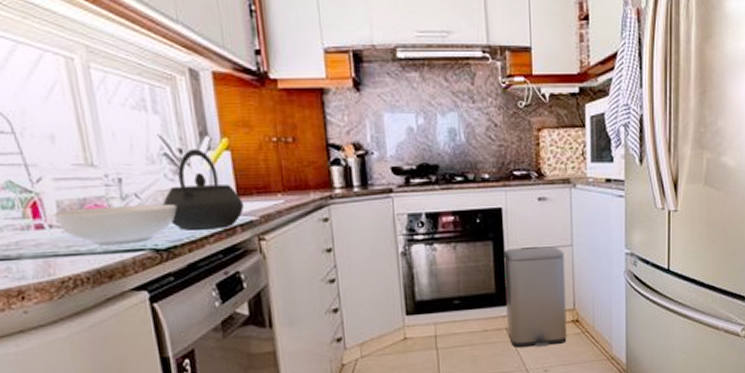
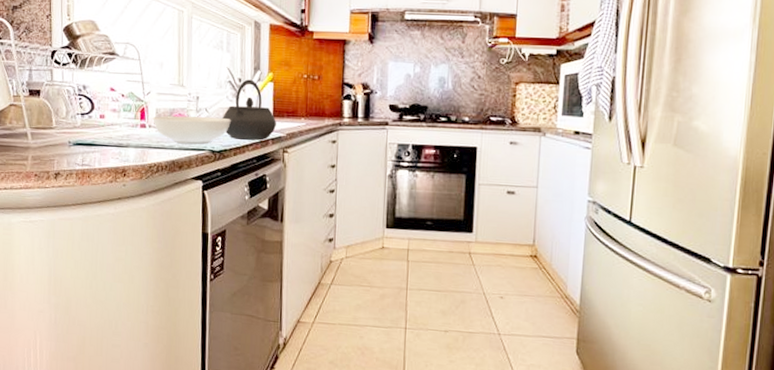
pedal bin: present [504,246,567,348] -> none [470,183,530,276]

